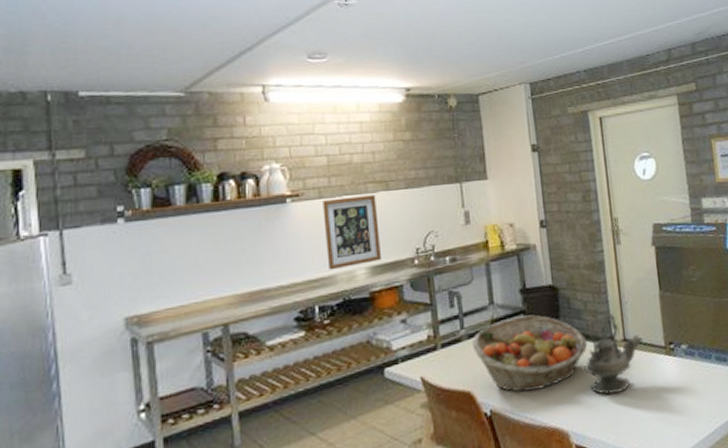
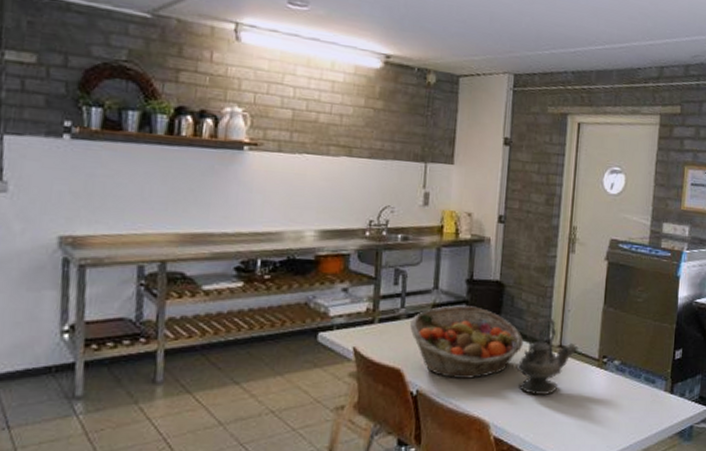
wall art: present [323,195,381,271] -> none [277,155,337,227]

